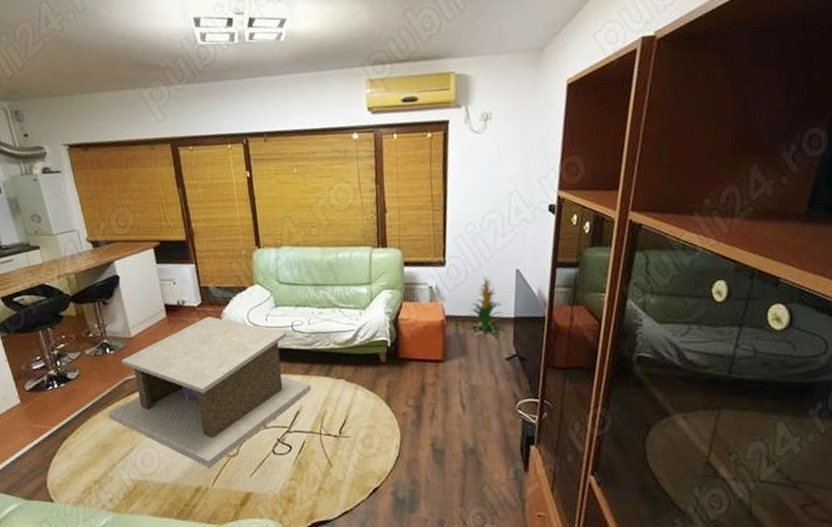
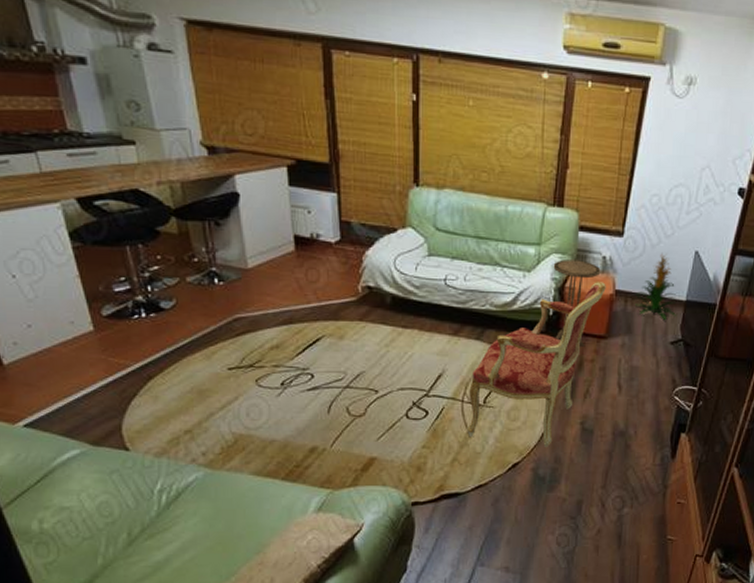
coffee table: present [108,316,311,469] -> none [210,257,459,428]
armchair: none [325,310,436,470] -> present [467,282,606,447]
side table: none [385,292,430,372] -> present [553,259,601,347]

